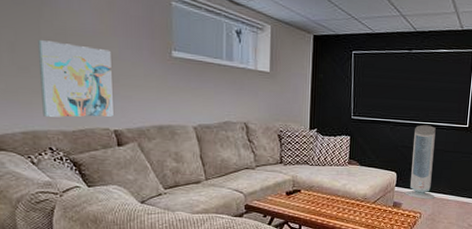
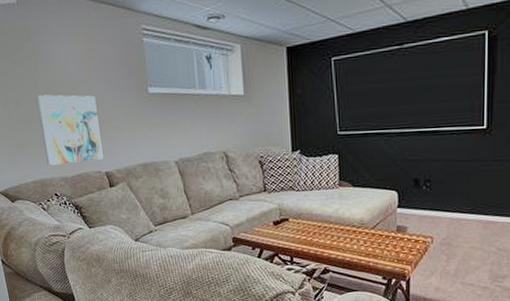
air purifier: present [405,125,436,199] -> none [410,131,450,221]

